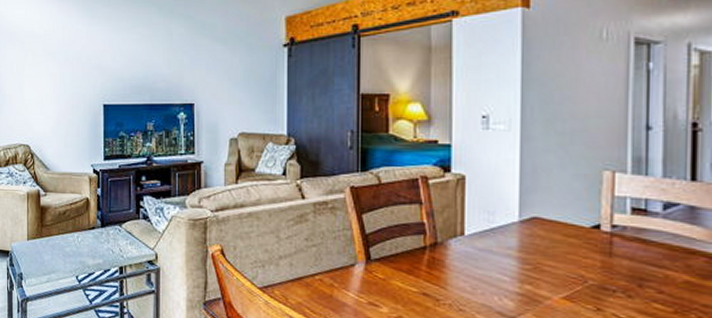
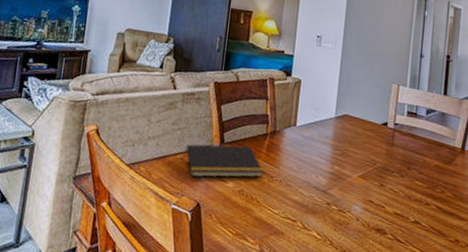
notepad: none [323,262,426,302] -> present [183,144,264,178]

